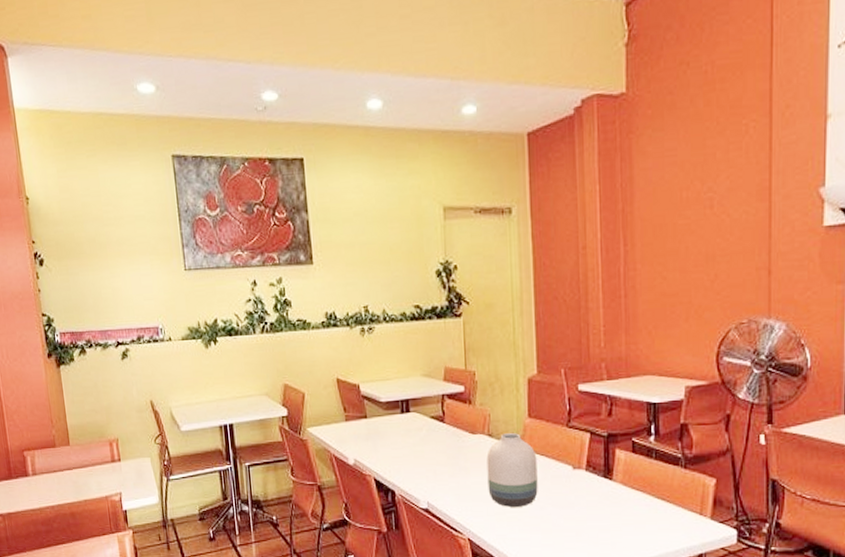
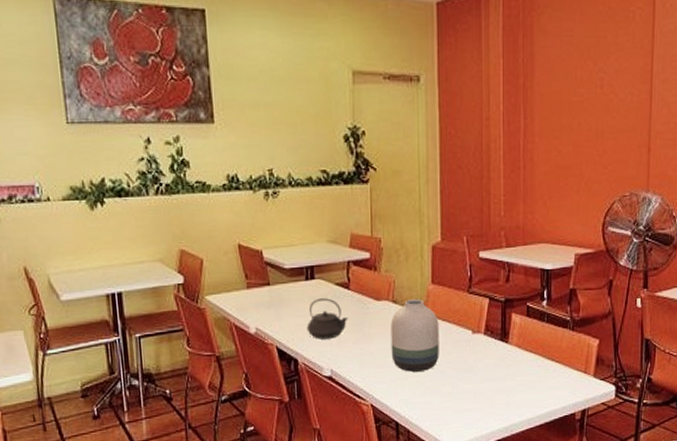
teapot: none [403,431,444,472] -> present [306,298,348,339]

